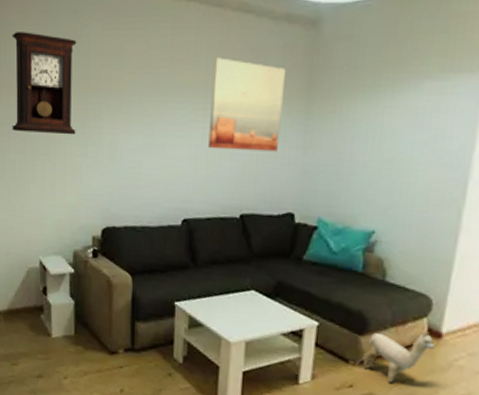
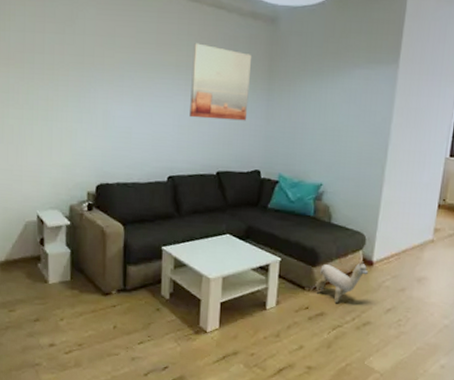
pendulum clock: present [12,32,77,135] -> none [11,11,73,104]

